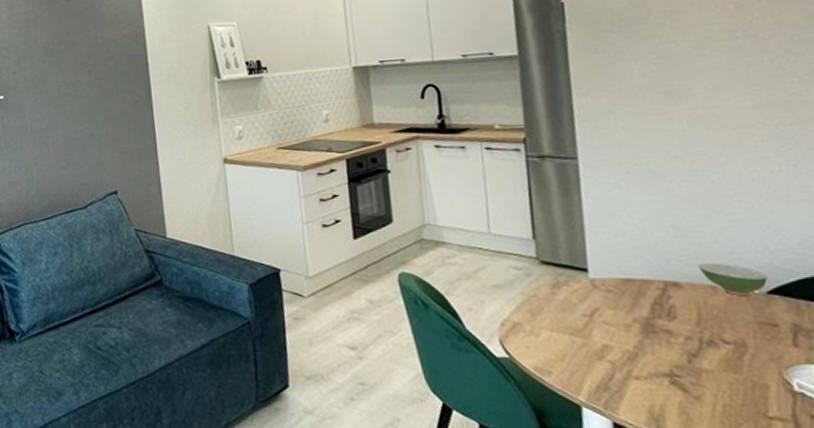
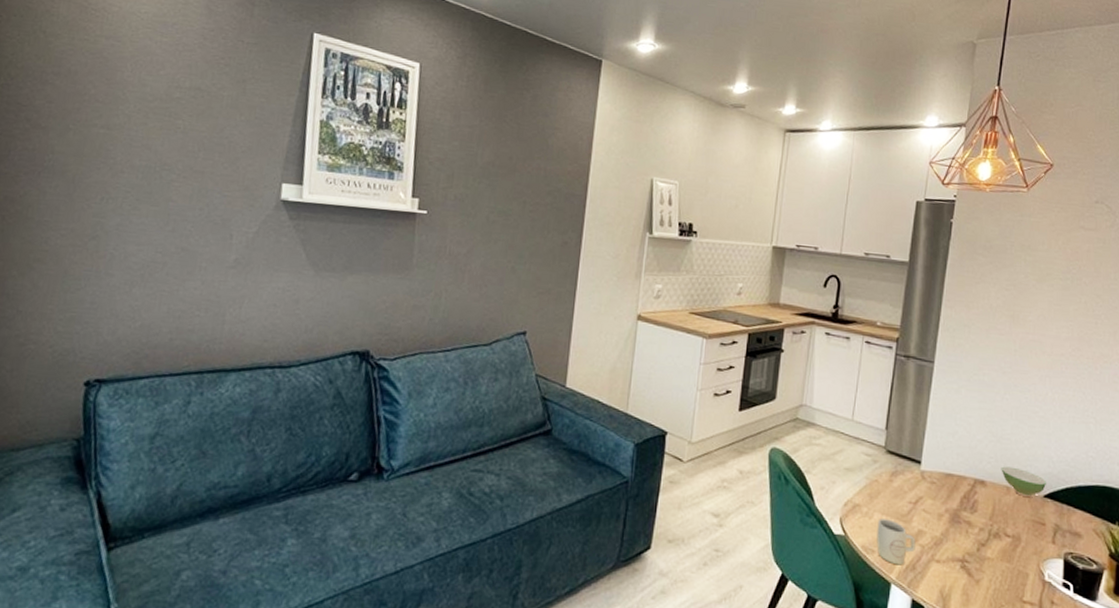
mug: none [547,336,604,386] -> present [876,519,916,565]

